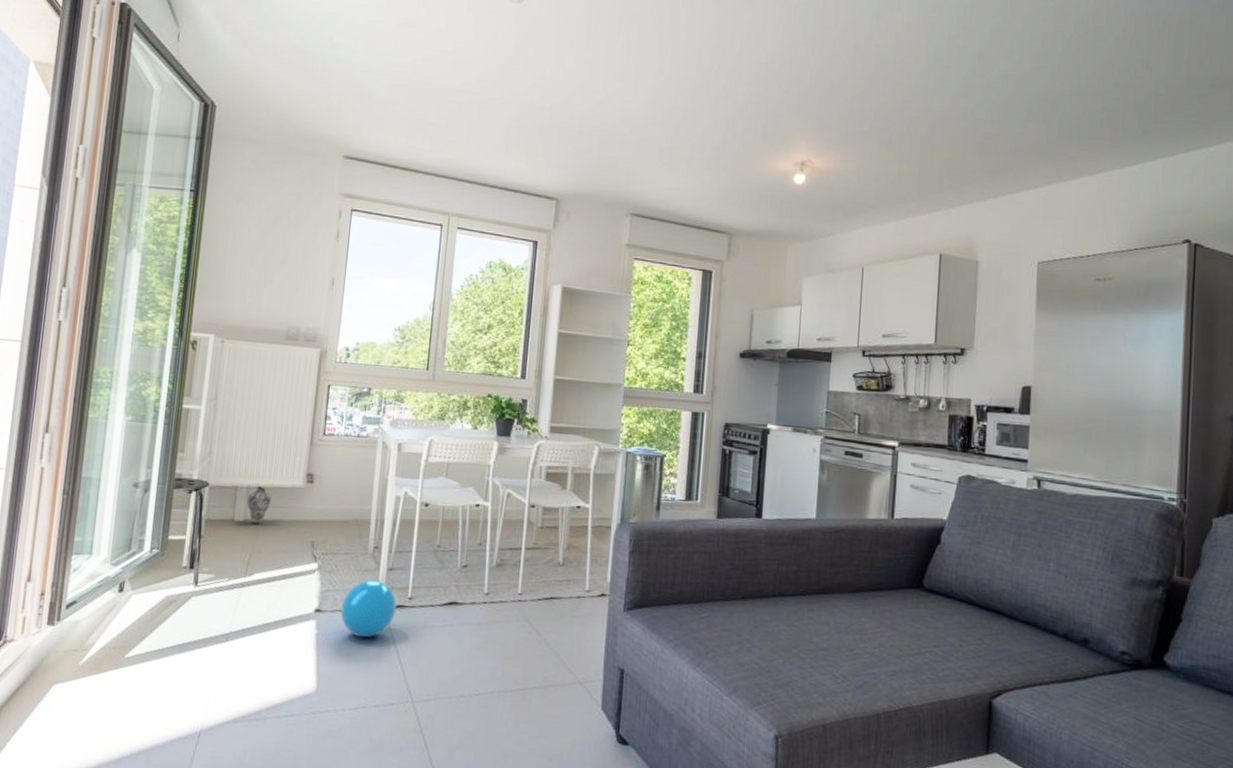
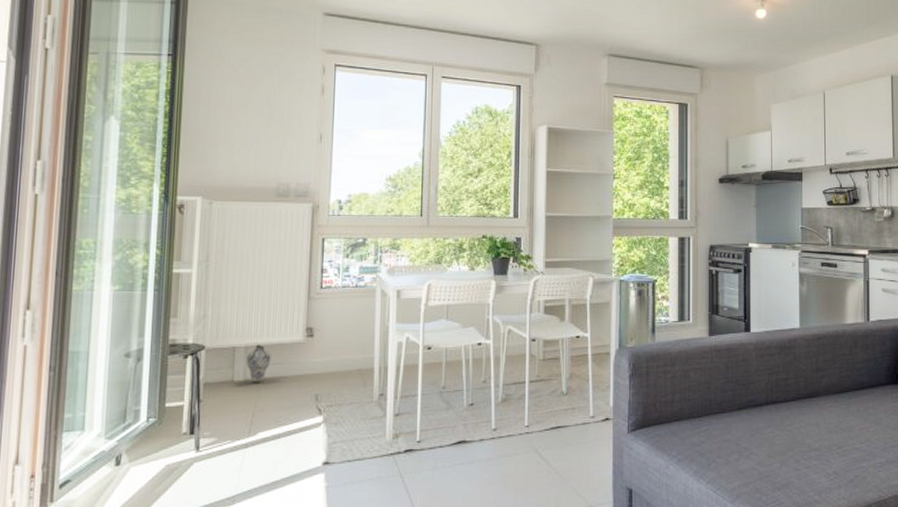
ball: present [340,579,397,638] -> none [349,427,406,486]

